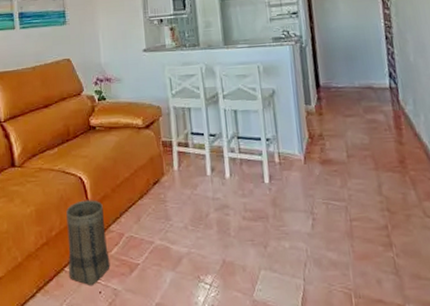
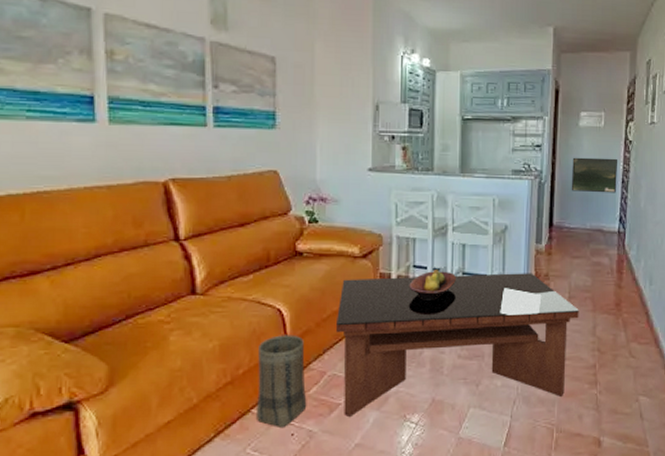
coffee table: none [128,134,361,276] -> present [335,273,579,417]
fruit bowl: none [189,135,233,165] -> present [409,270,457,300]
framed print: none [330,16,381,52] -> present [571,157,618,193]

